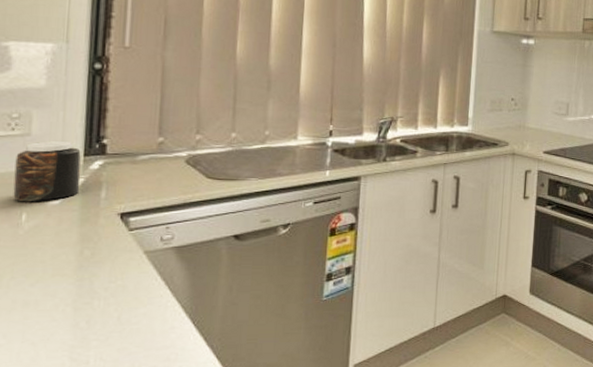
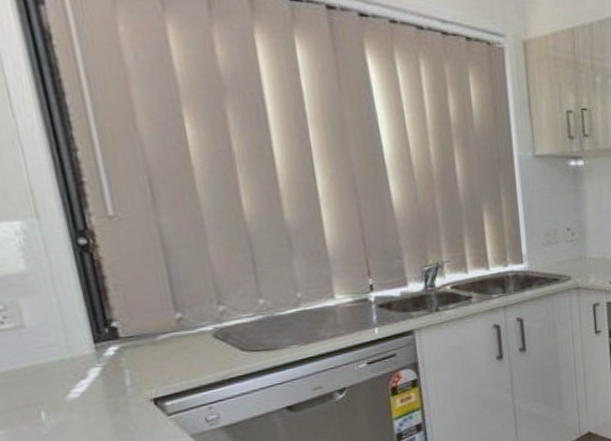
jar: present [13,140,81,202] -> none [14,328,100,400]

